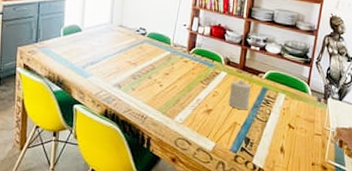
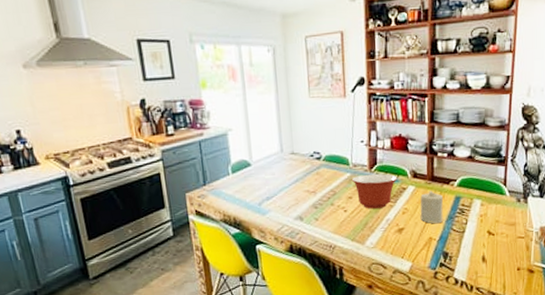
mixing bowl: none [170,55,212,88] -> present [351,173,398,209]

